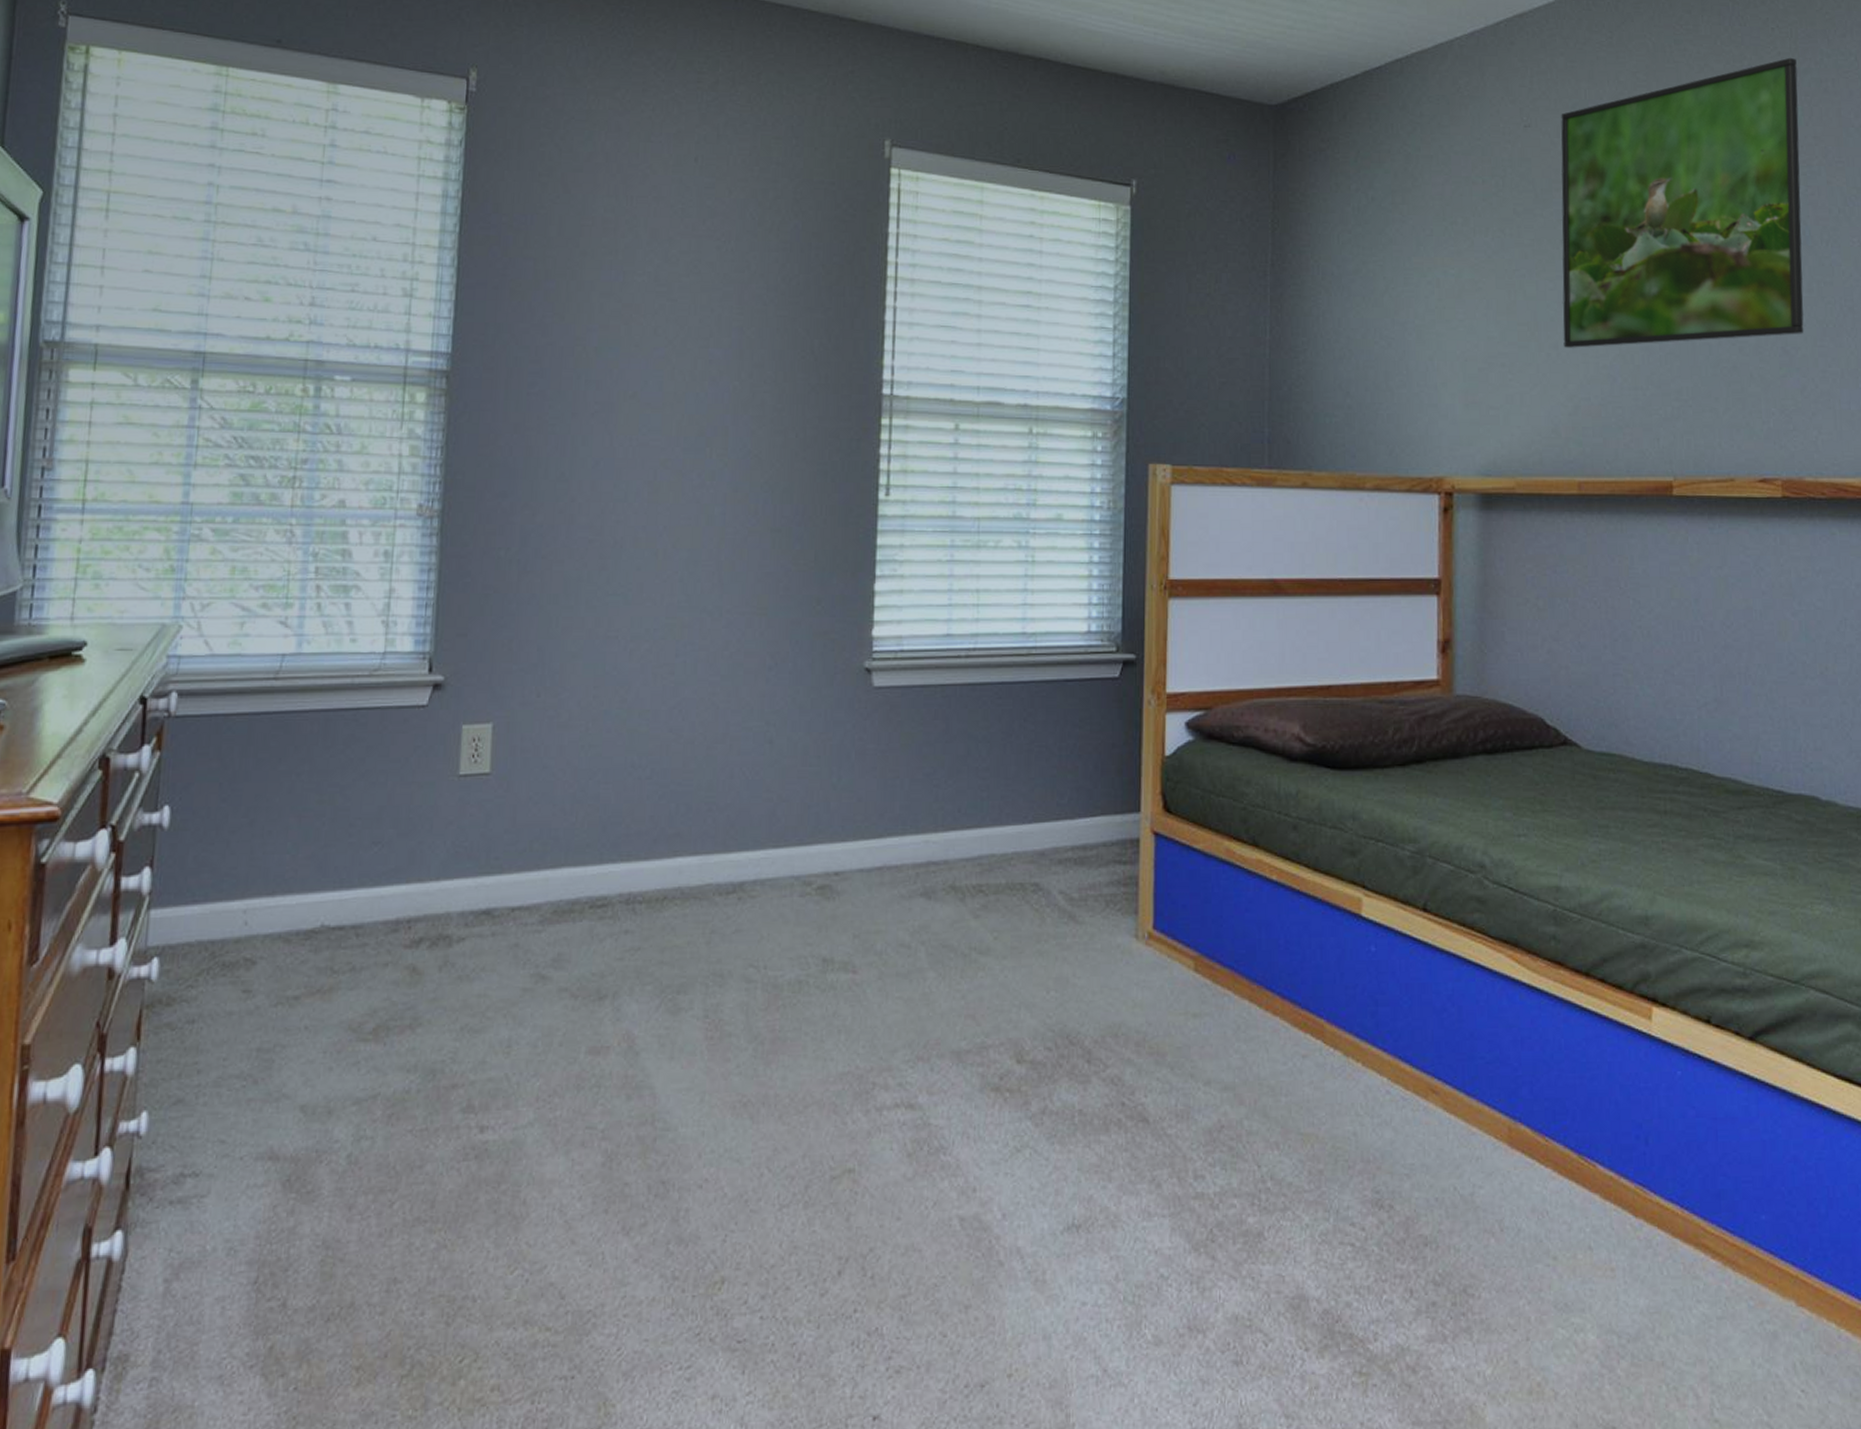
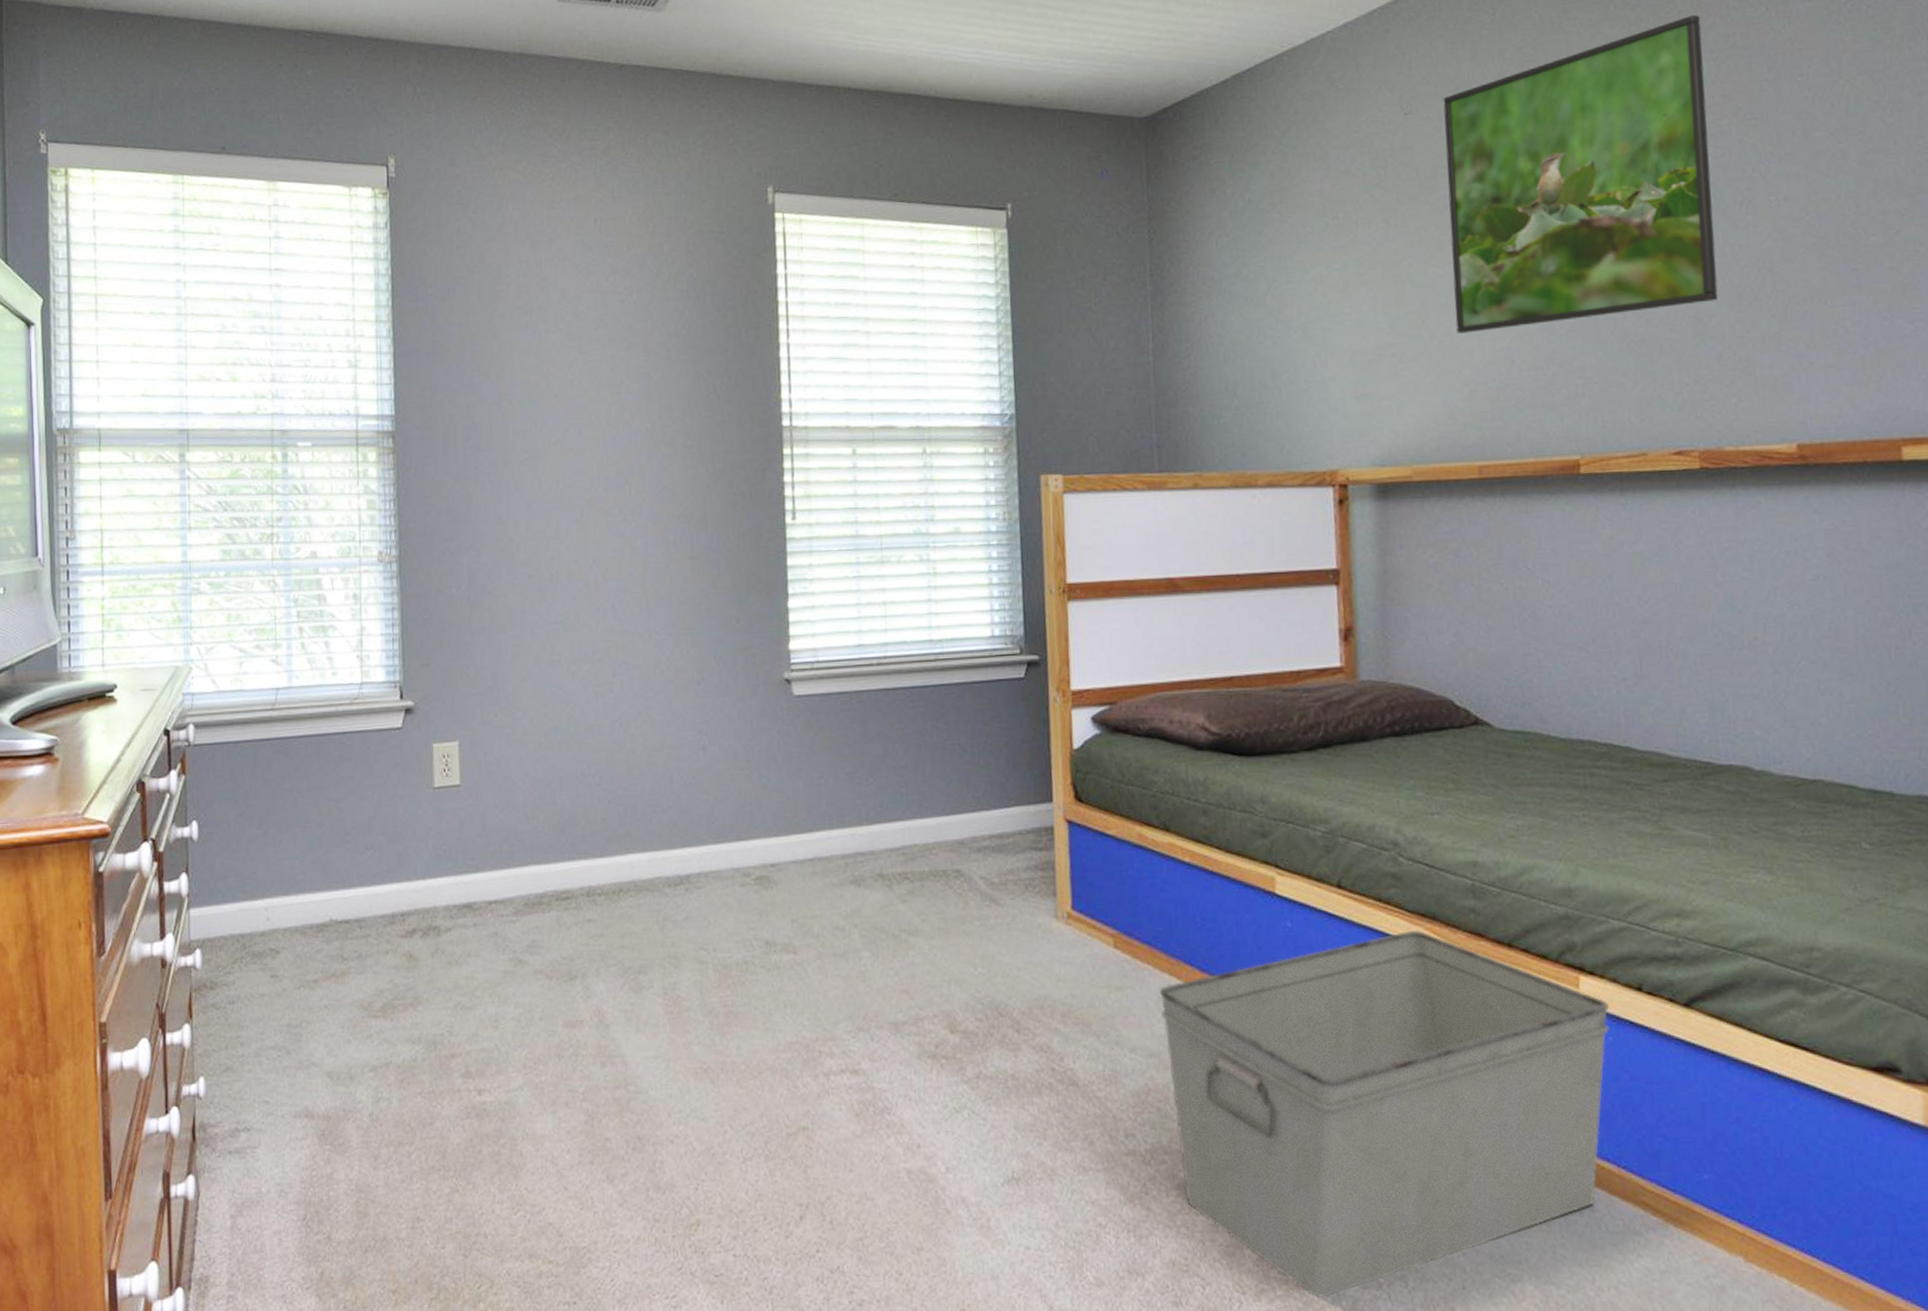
storage bin: none [1238,957,1680,1353] -> present [1159,930,1610,1298]

